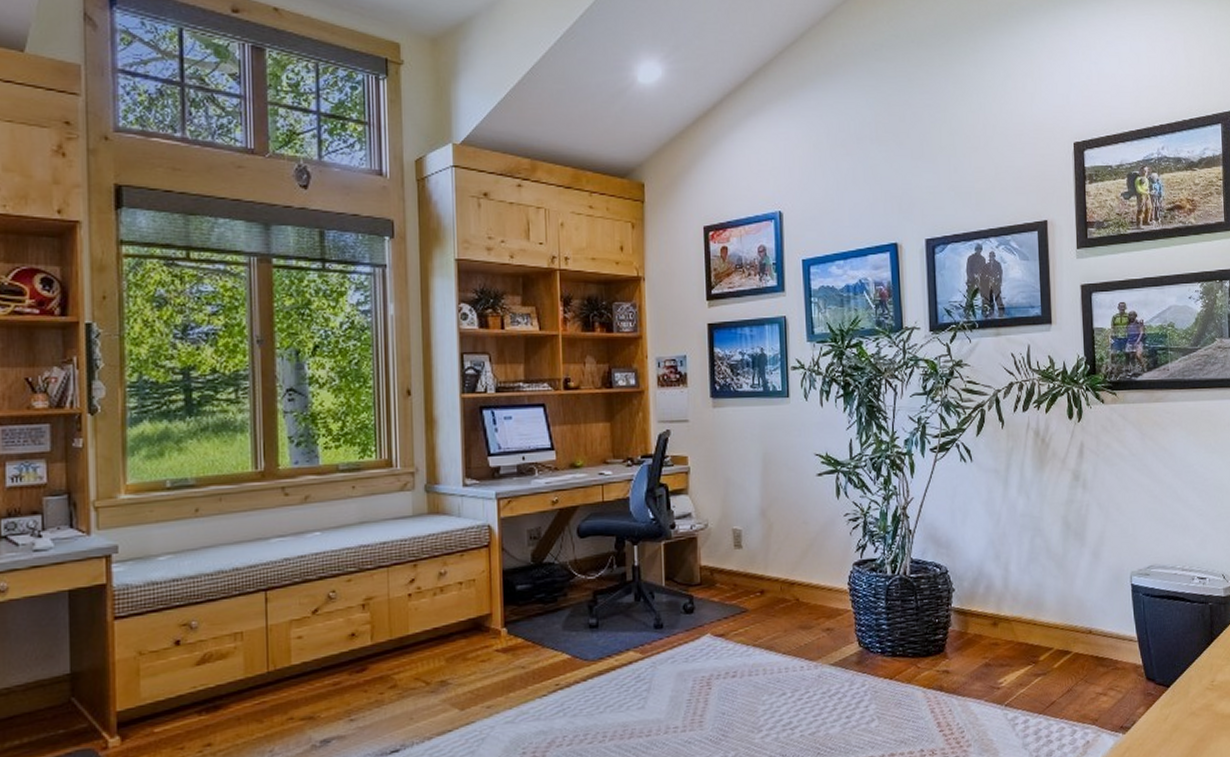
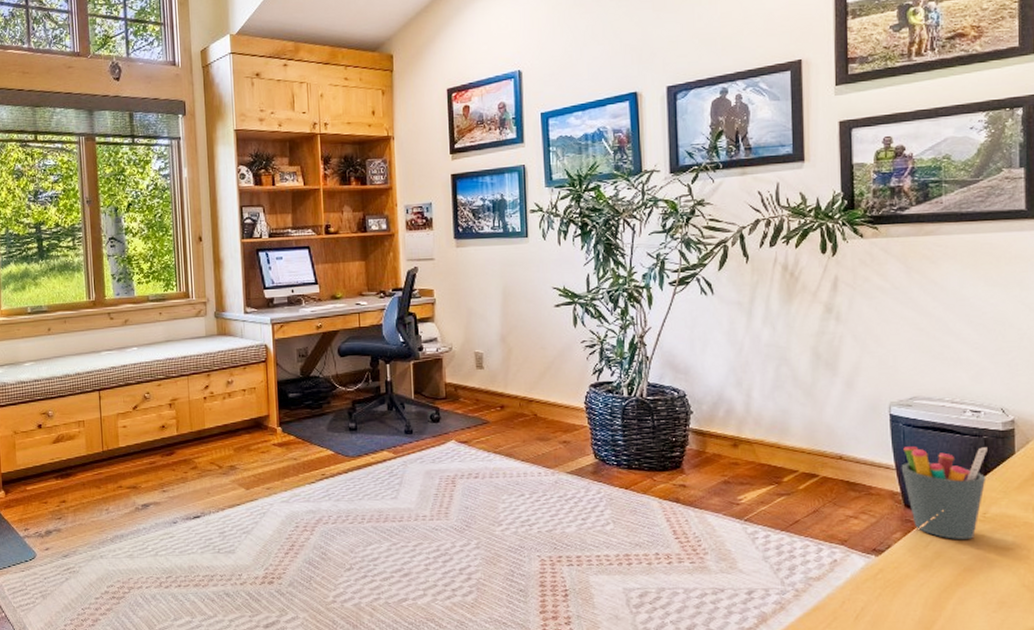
pen holder: none [1142,614,1213,710] -> present [901,447,987,539]

